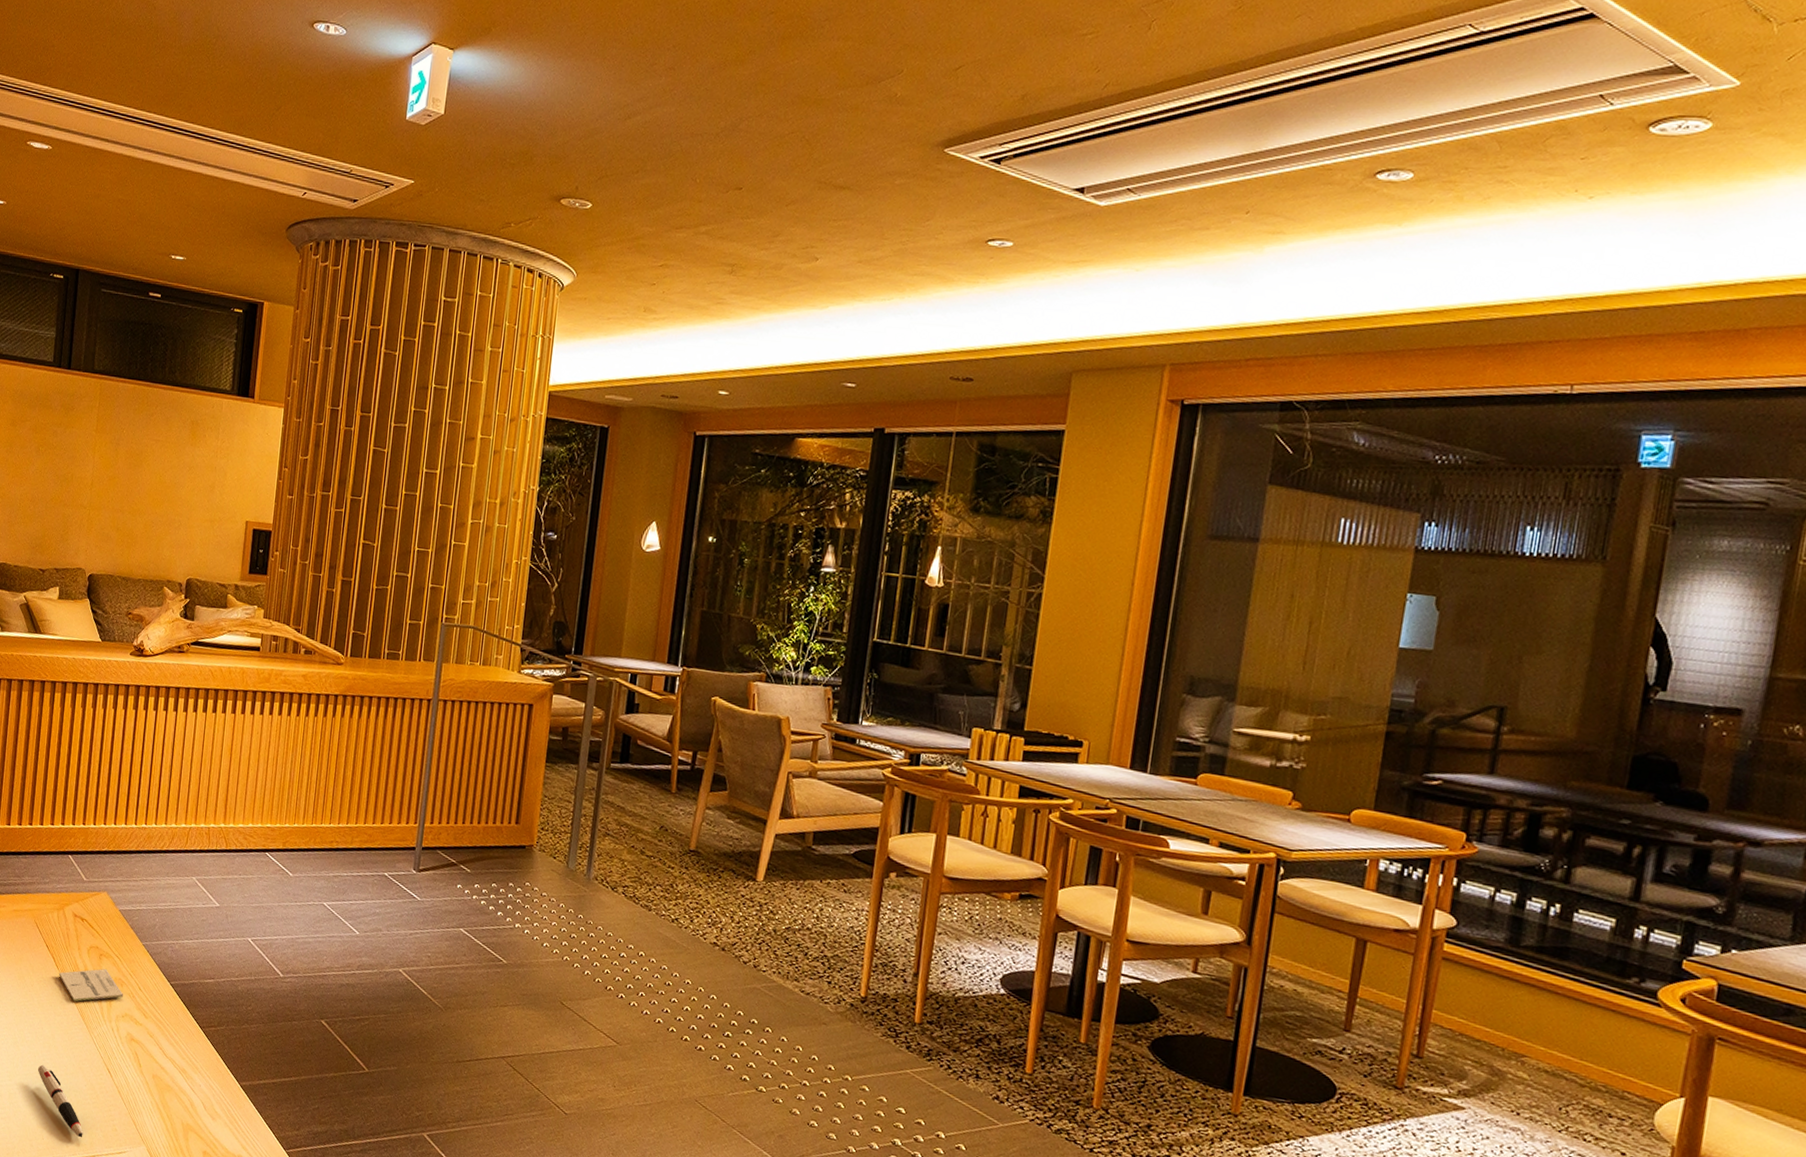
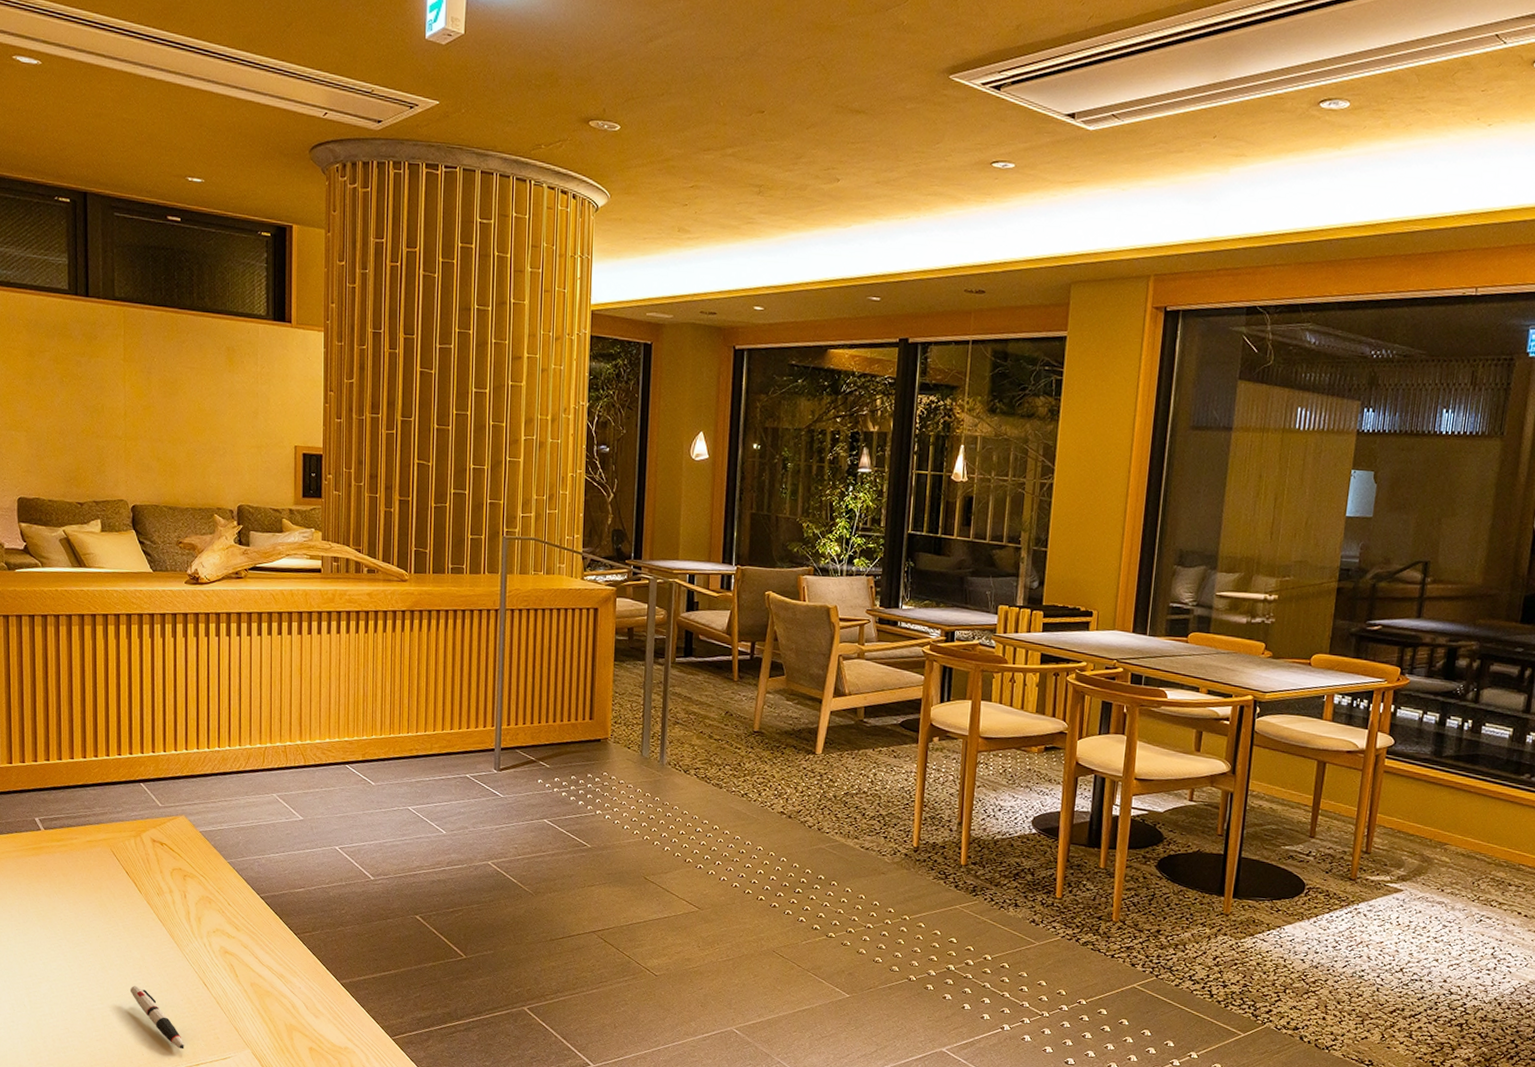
business card: present [58,968,123,1002] -> none [142,888,212,923]

